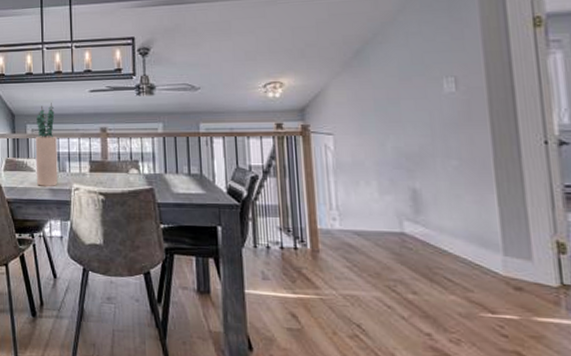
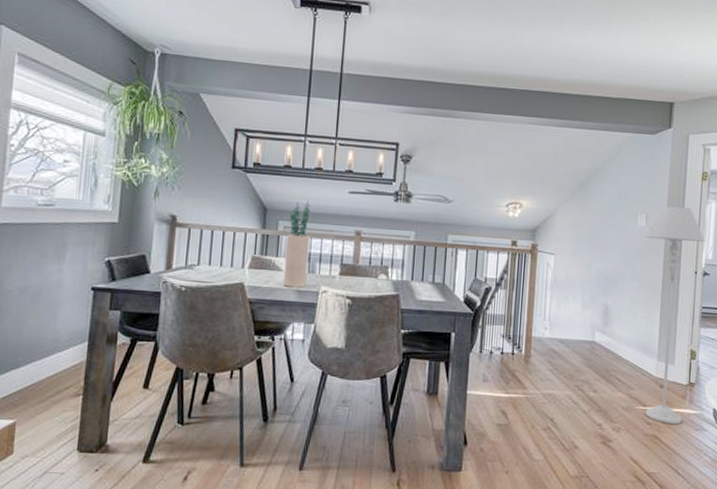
floor lamp: none [458,63,559,339] -> present [645,206,705,424]

